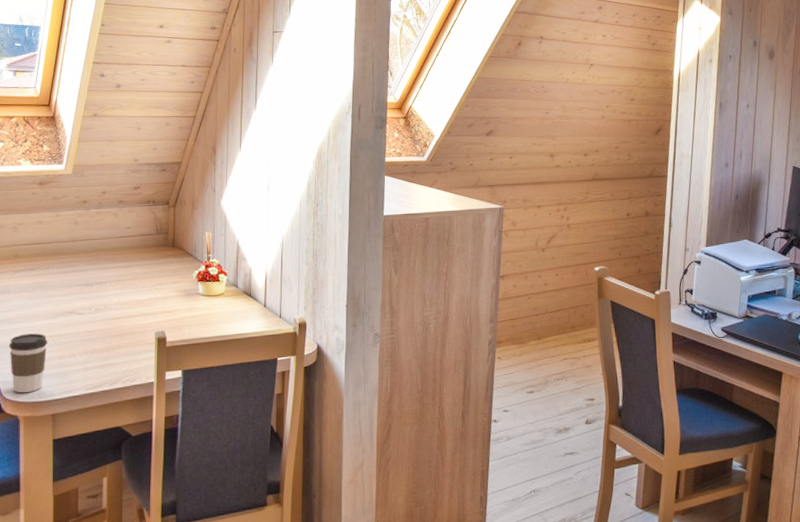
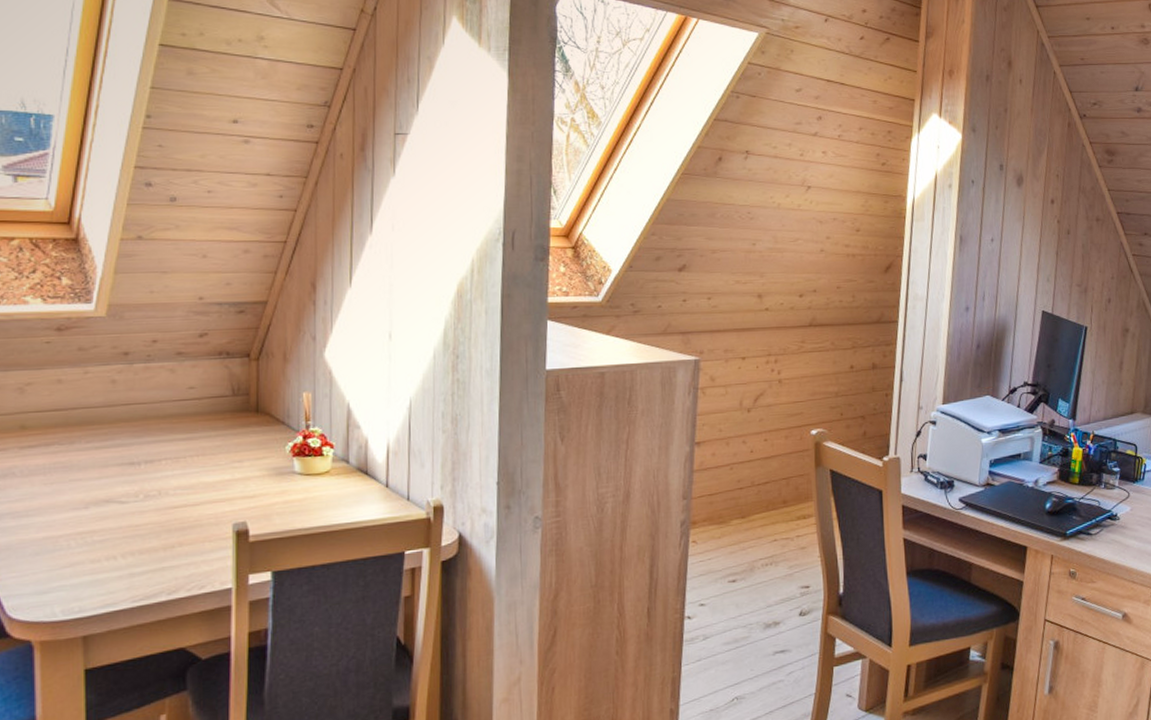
coffee cup: present [9,333,48,393] -> none [15,530,74,610]

